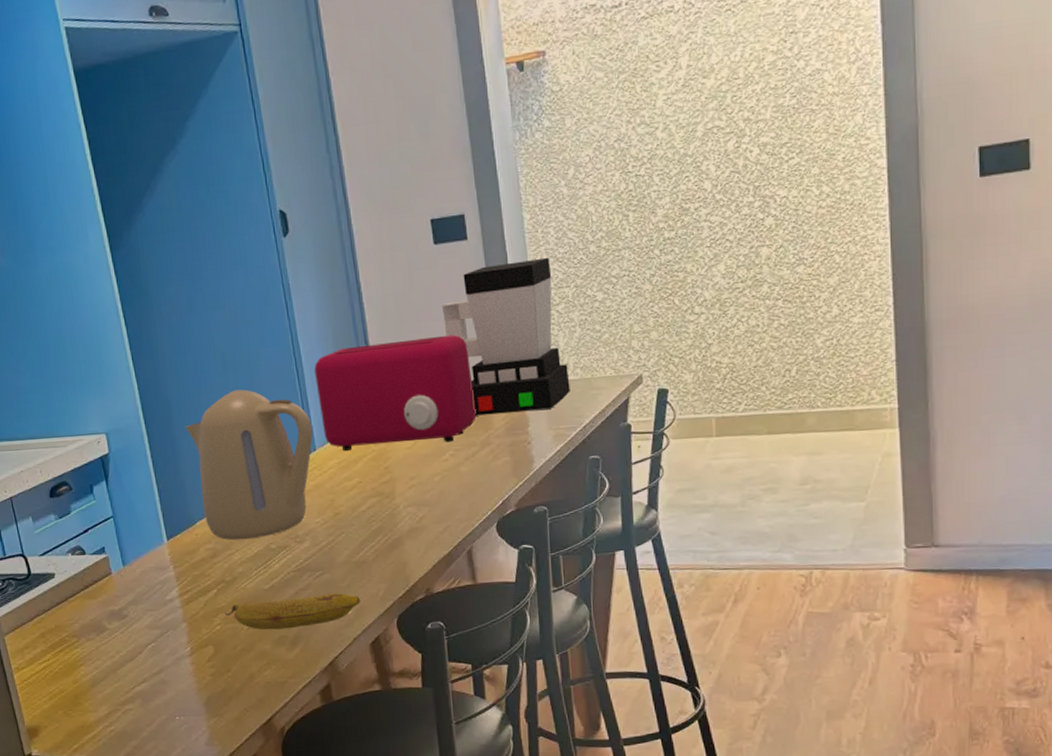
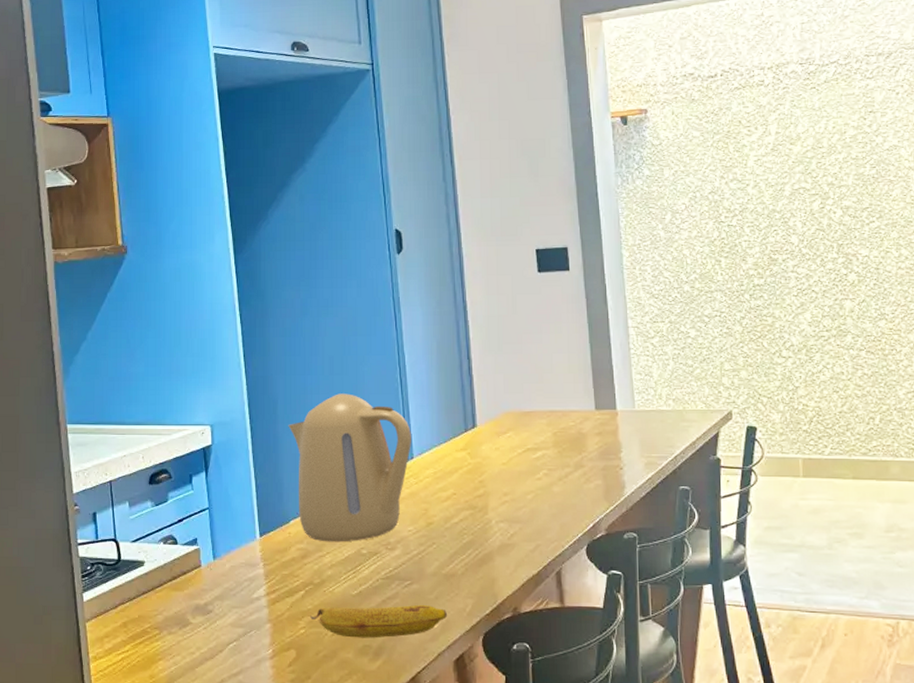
toaster: present [314,334,476,452] -> none [418,357,571,462]
coffee maker: present [441,257,570,416] -> none [542,293,663,438]

